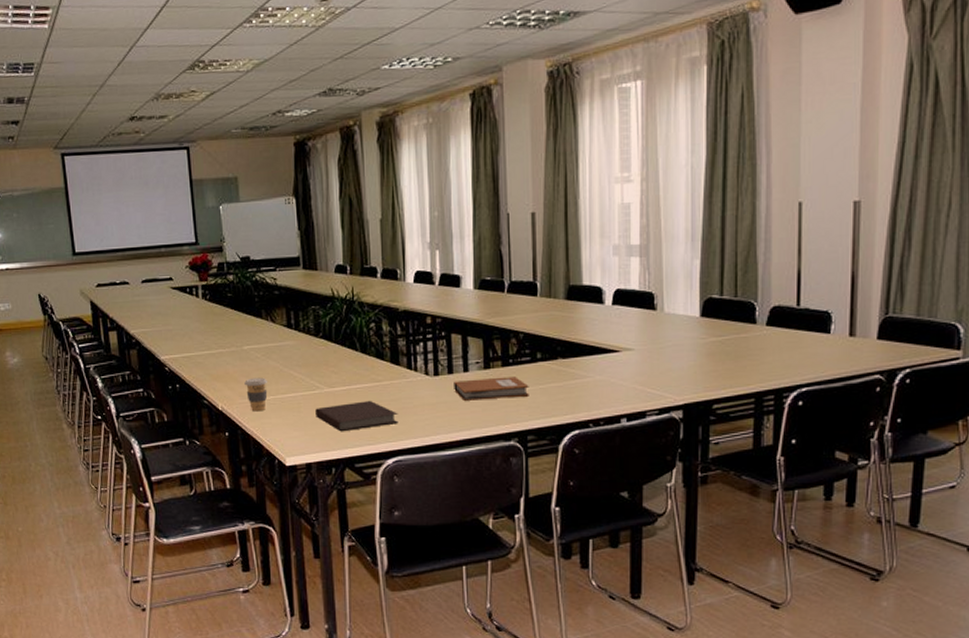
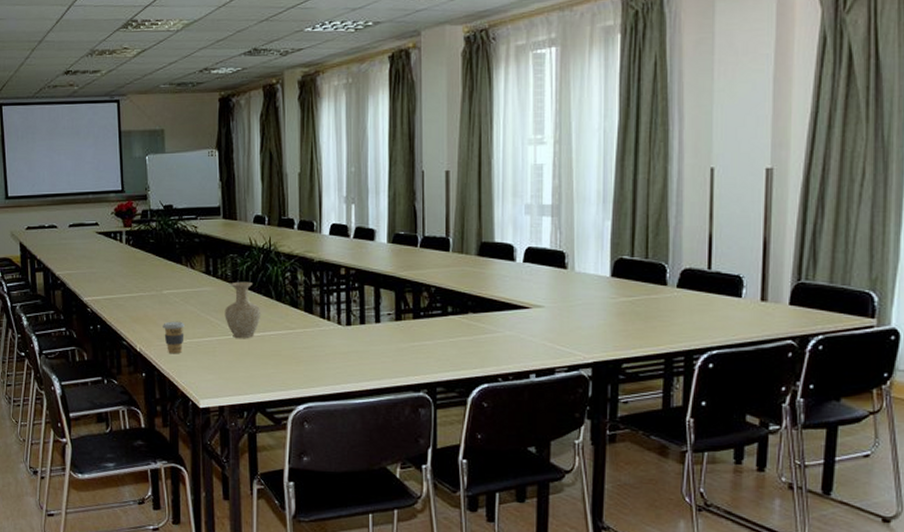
vase: none [308,334,347,394] -> present [225,281,262,339]
notebook: present [315,400,398,432] -> none [230,347,310,377]
notebook: present [454,377,529,401] -> none [365,329,439,351]

